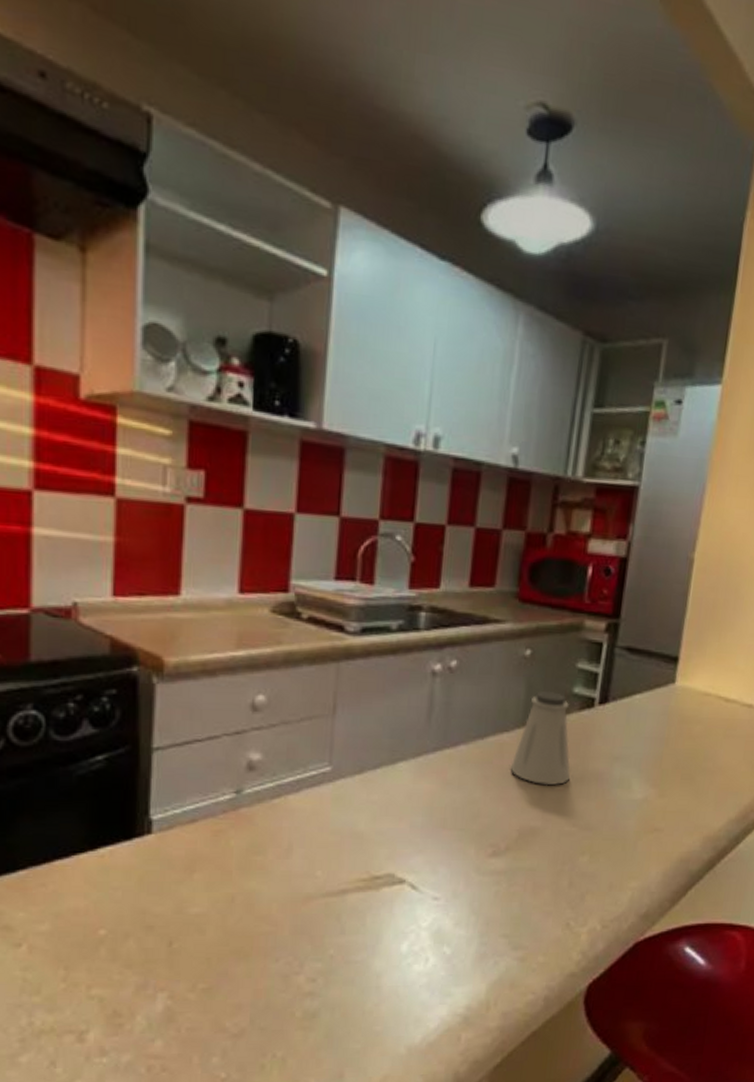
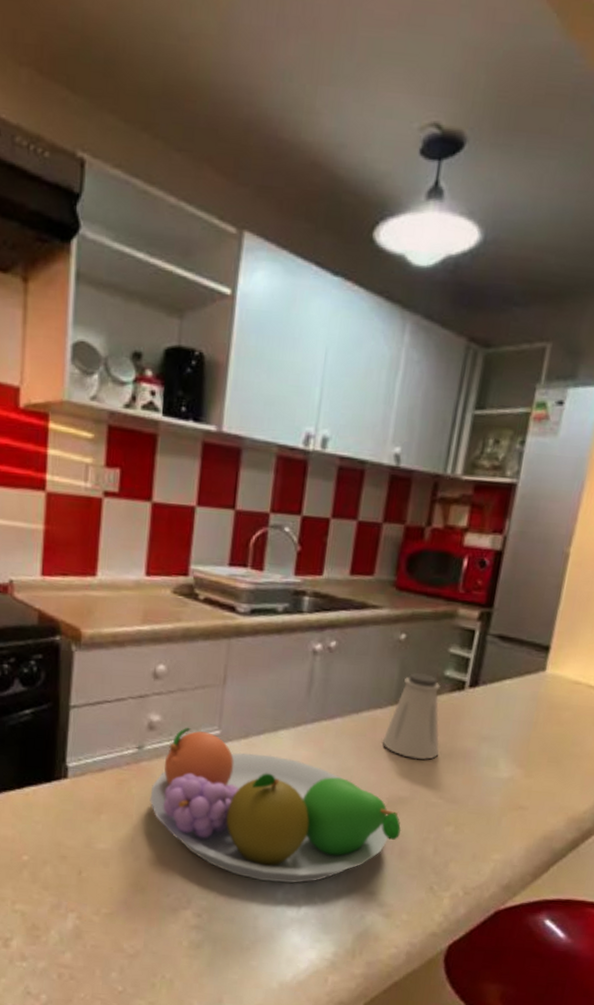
fruit bowl: none [251,765,534,934] -> present [149,727,402,884]

